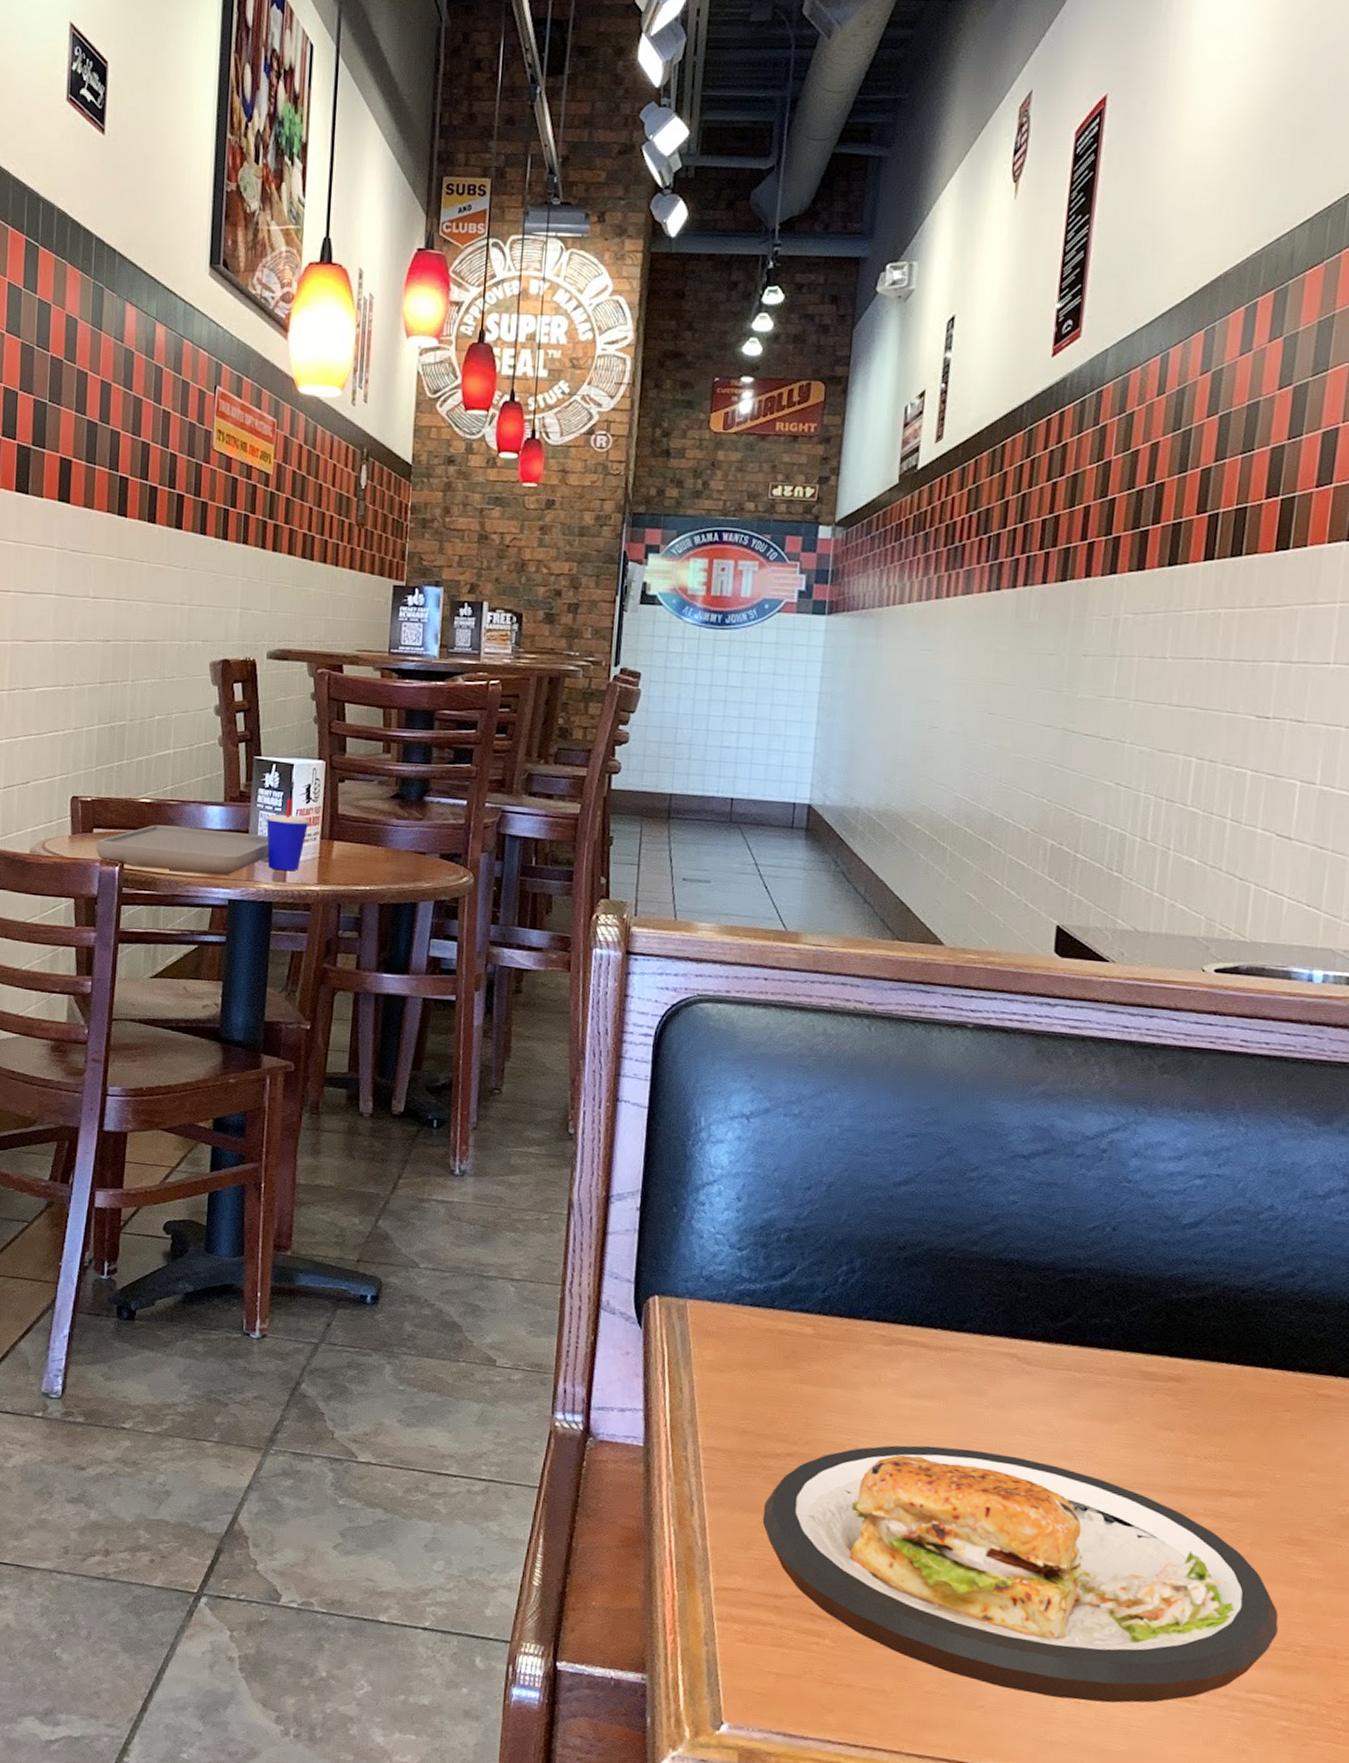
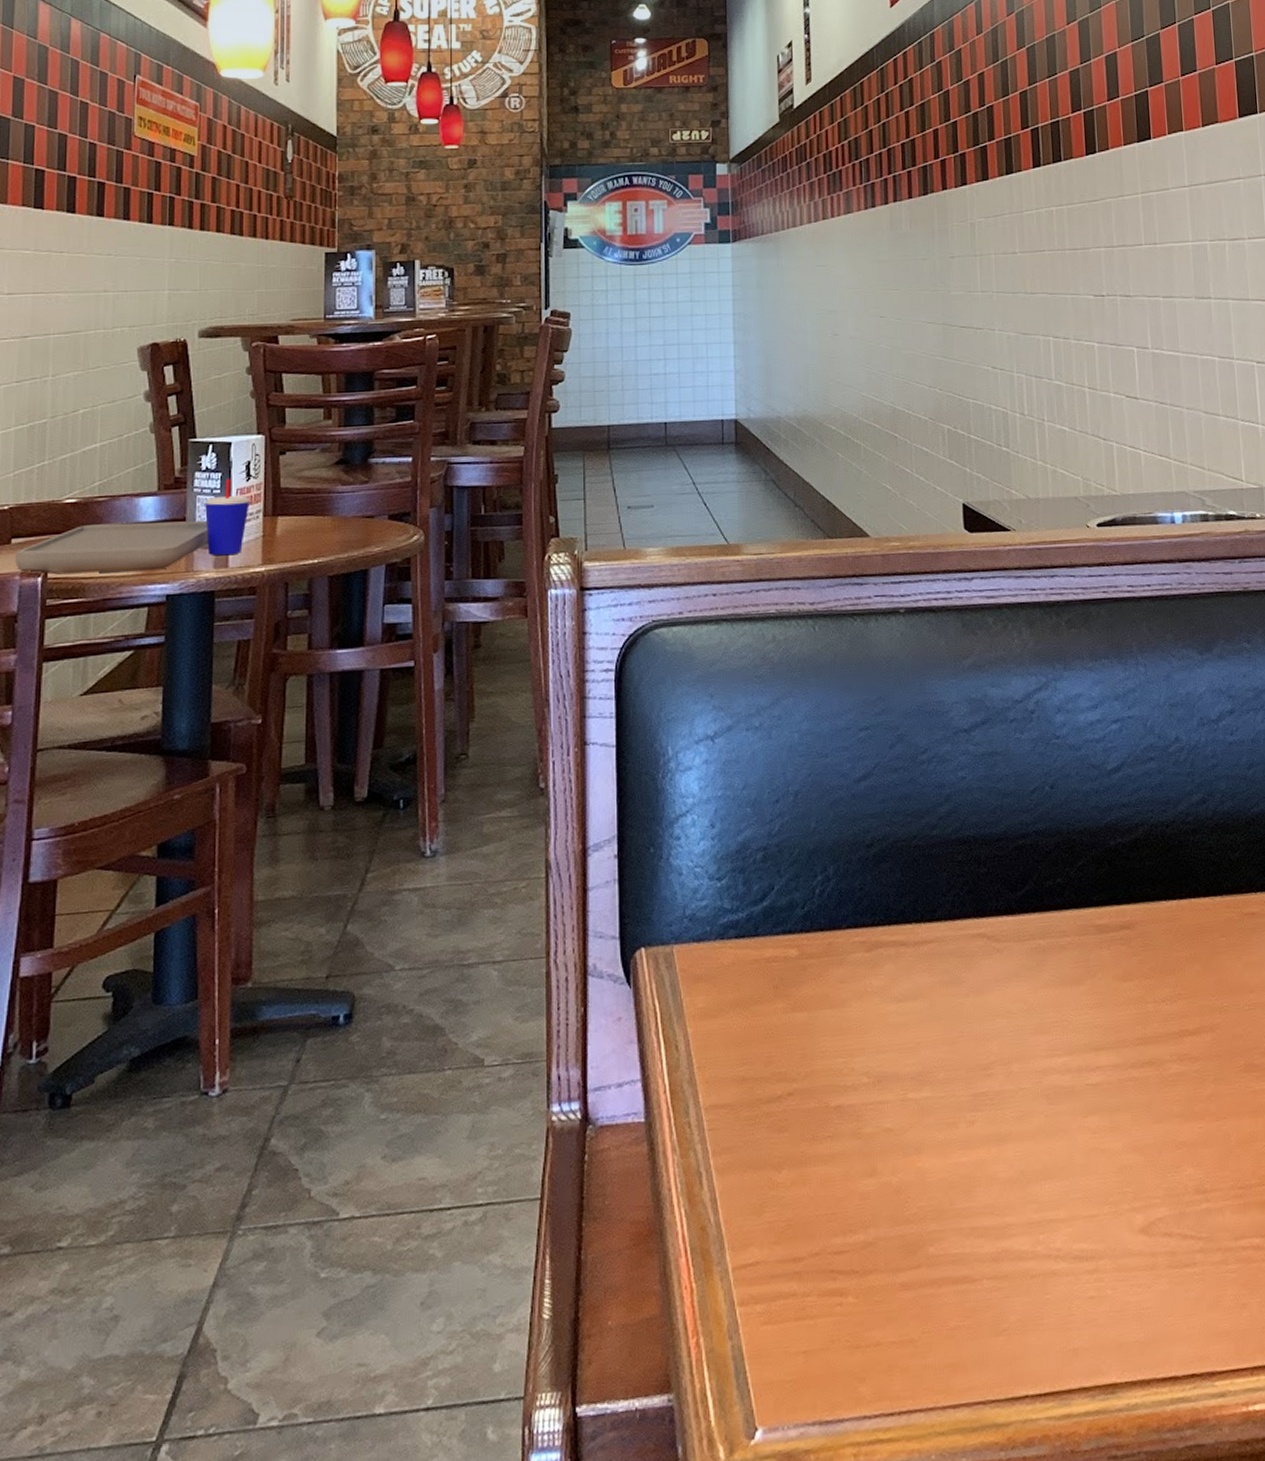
sandwich: present [762,1445,1278,1703] -> none [771,1042,1251,1302]

